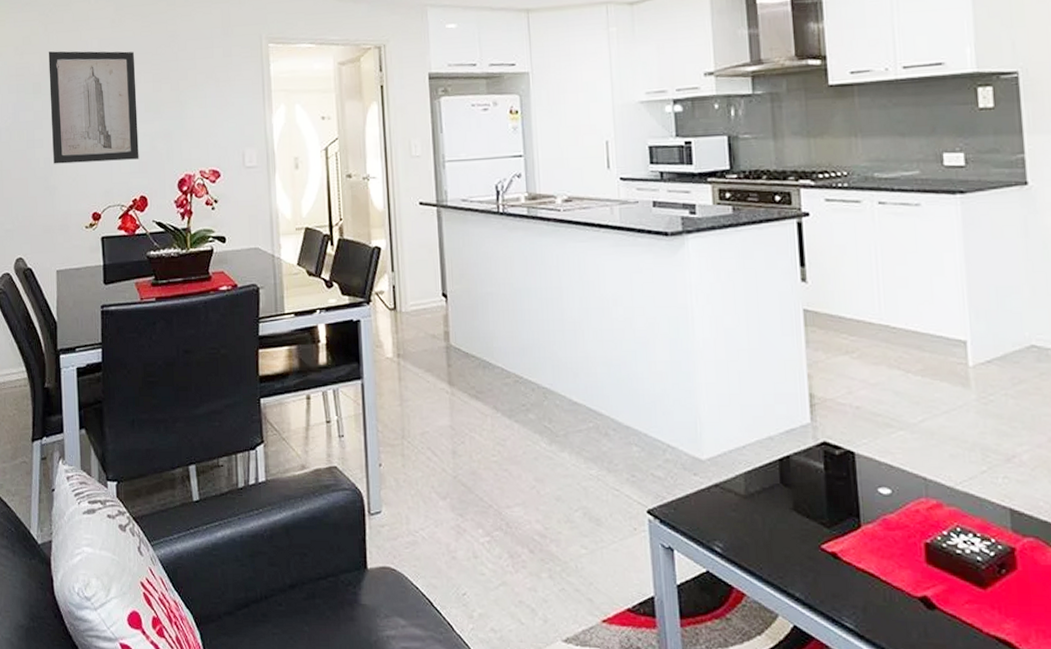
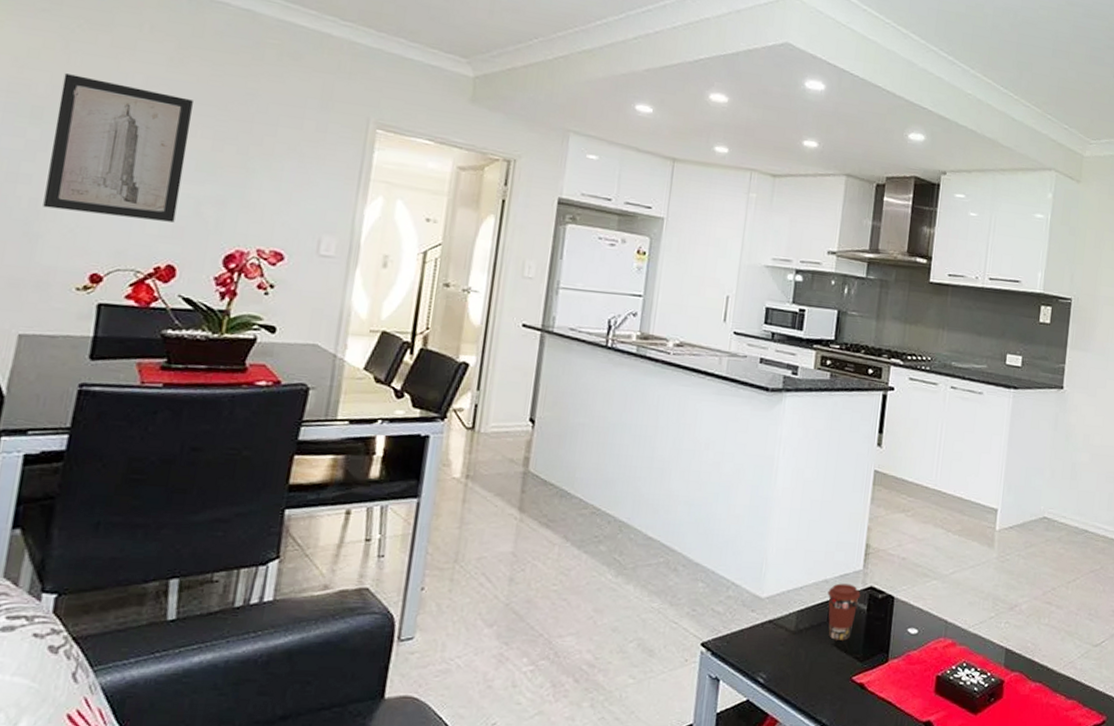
coffee cup: none [774,440,814,504] -> present [827,583,861,640]

